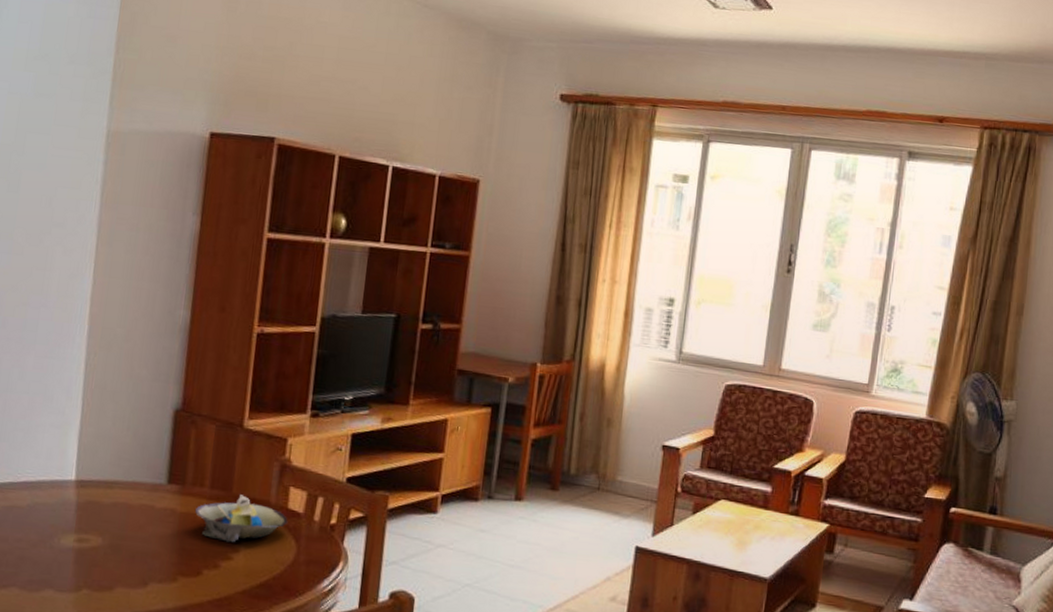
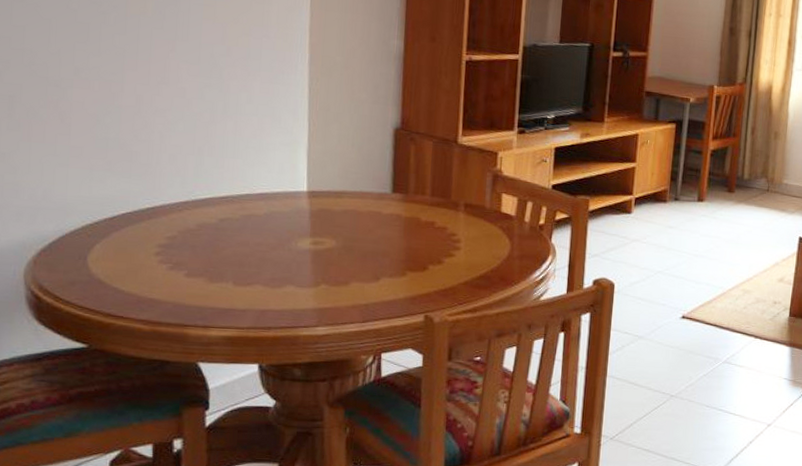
decorative bowl: present [194,494,288,543] -> none [418,201,502,242]

